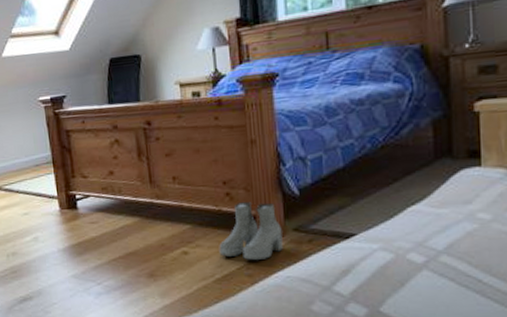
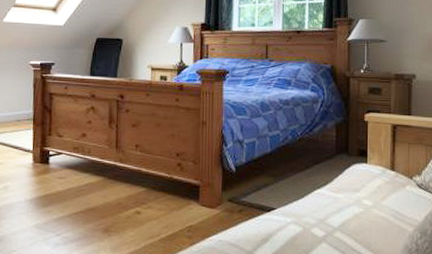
boots: present [219,202,283,261] -> none [167,173,219,225]

